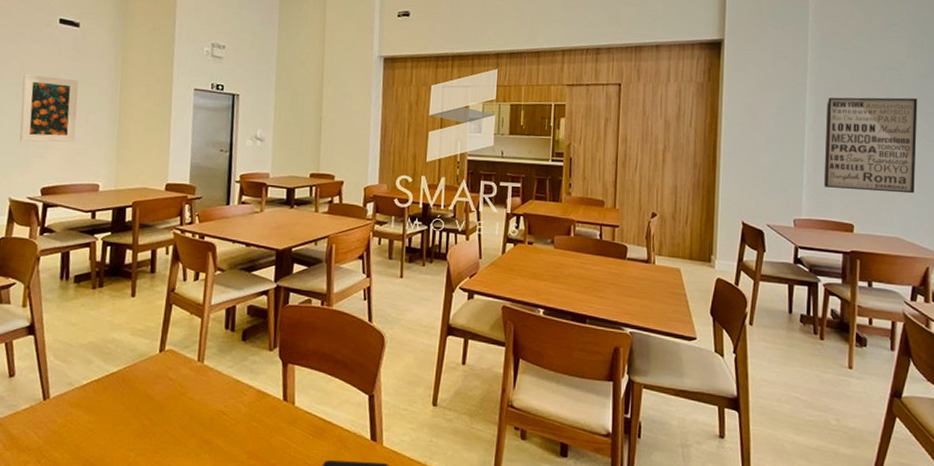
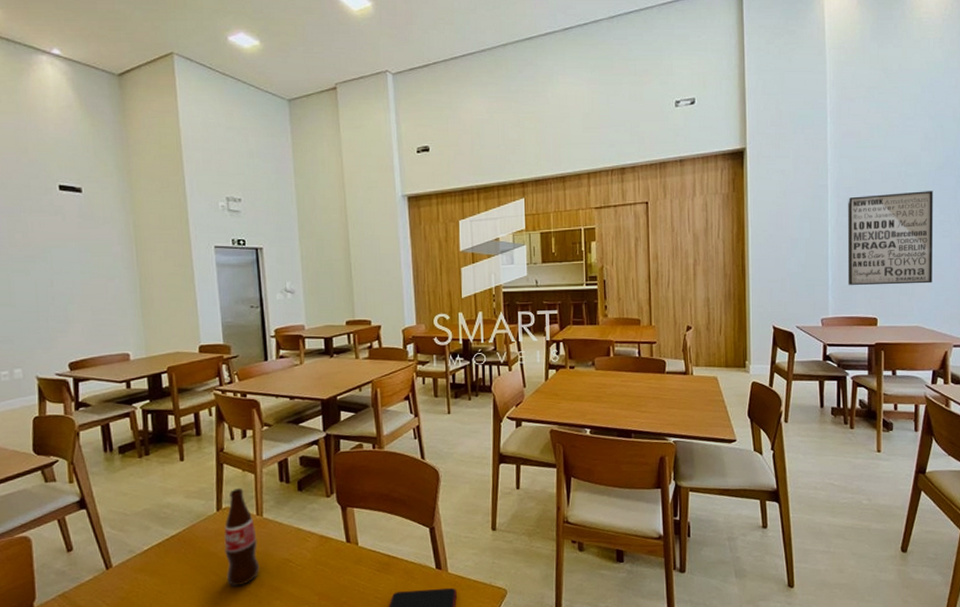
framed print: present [19,74,79,142] -> none [30,247,97,318]
bottle: none [160,331,195,434] -> present [224,489,260,587]

